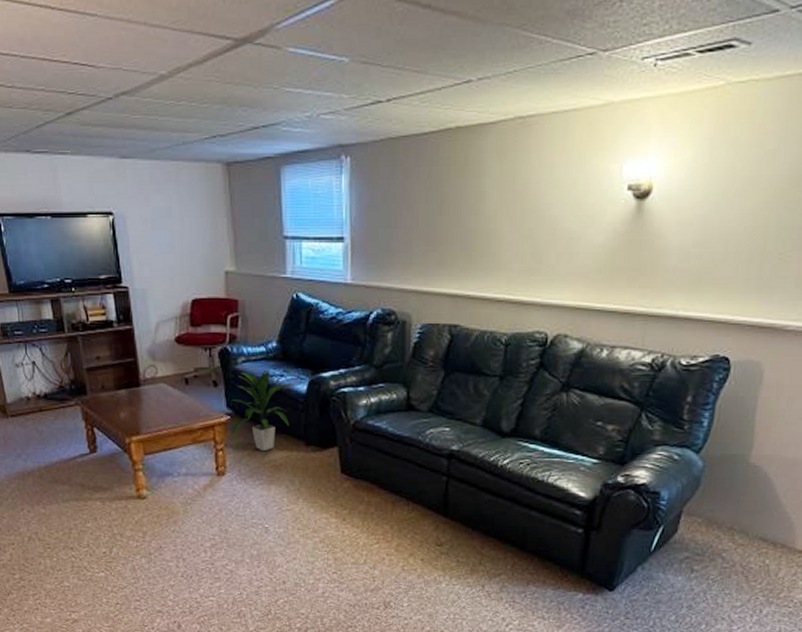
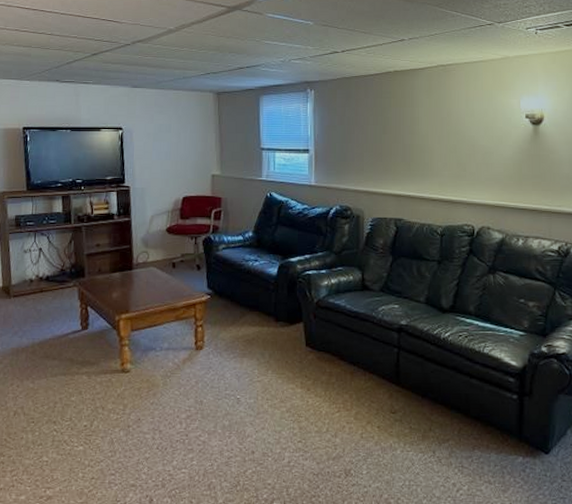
indoor plant: present [230,368,295,452] -> none [209,254,267,327]

